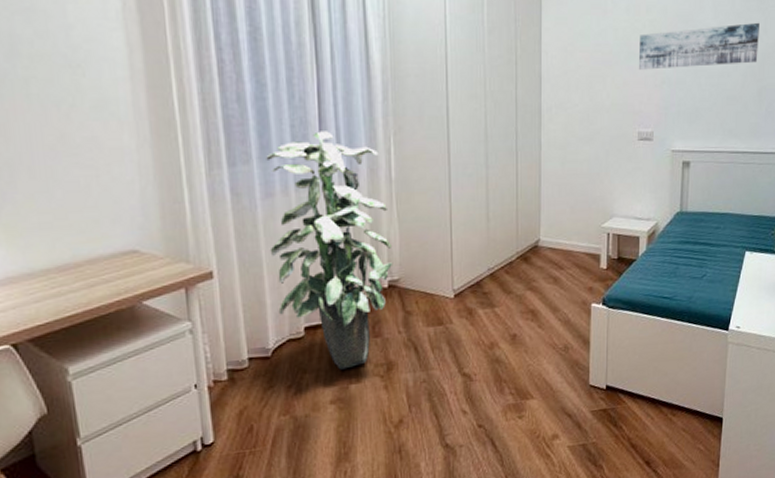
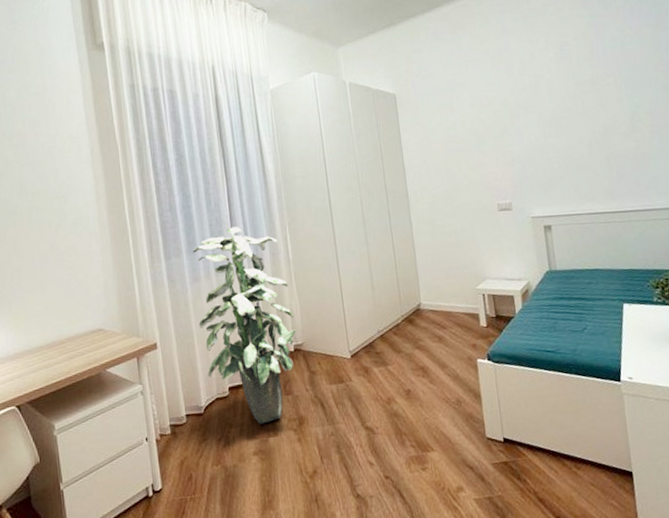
wall art: present [638,22,760,70] -> none [486,100,600,152]

